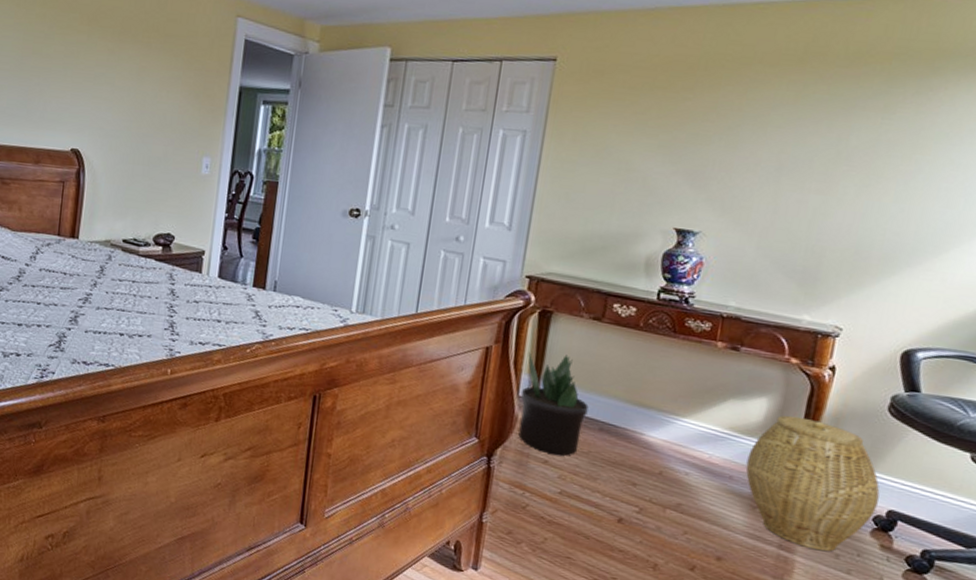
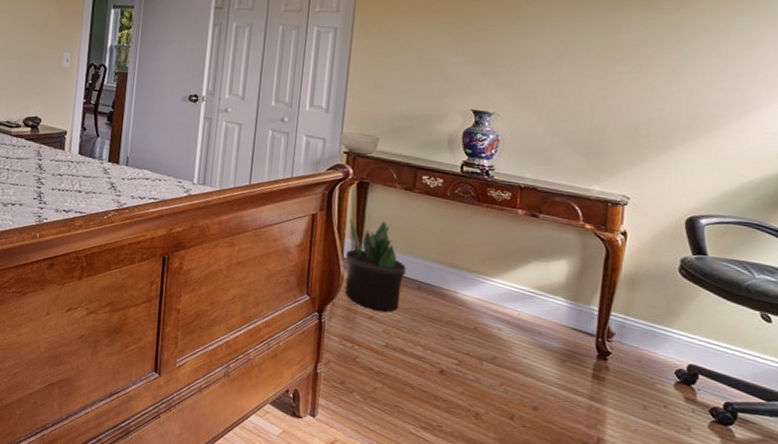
bowl: none [523,253,569,281] -> present [341,132,380,156]
woven basket: present [745,415,880,552] -> none [553,276,679,403]

